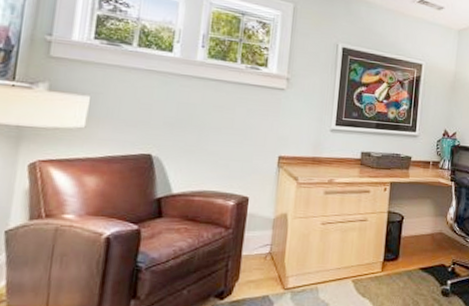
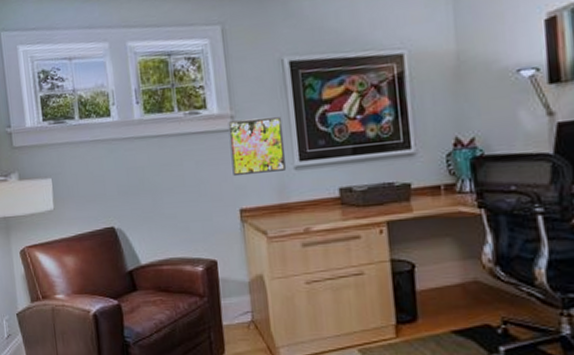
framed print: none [279,81,329,131] -> present [228,117,286,177]

